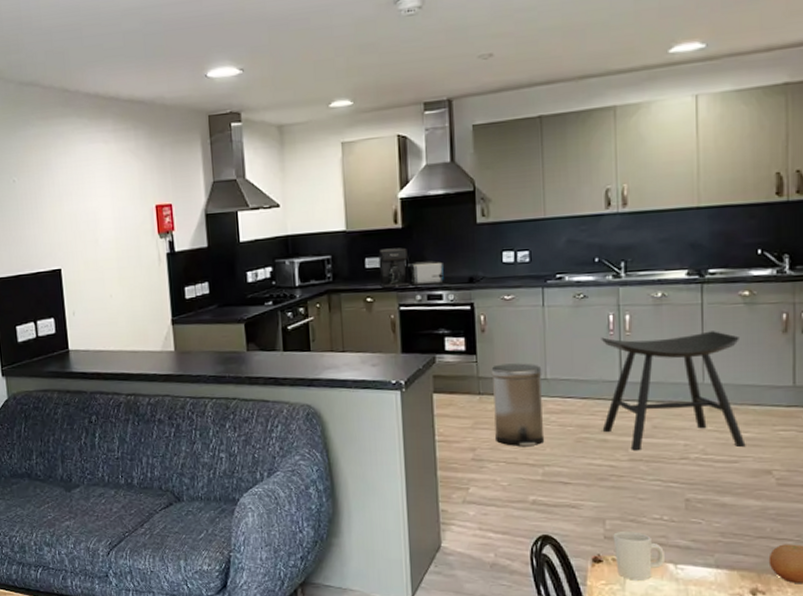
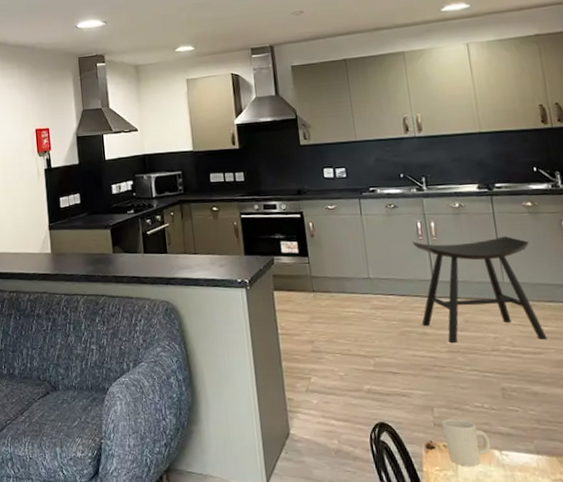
coffee maker: present [378,247,411,289] -> none [220,165,249,200]
toaster: present [408,260,446,287] -> none [245,175,278,198]
pedal bin: present [491,363,543,446] -> none [322,264,372,339]

